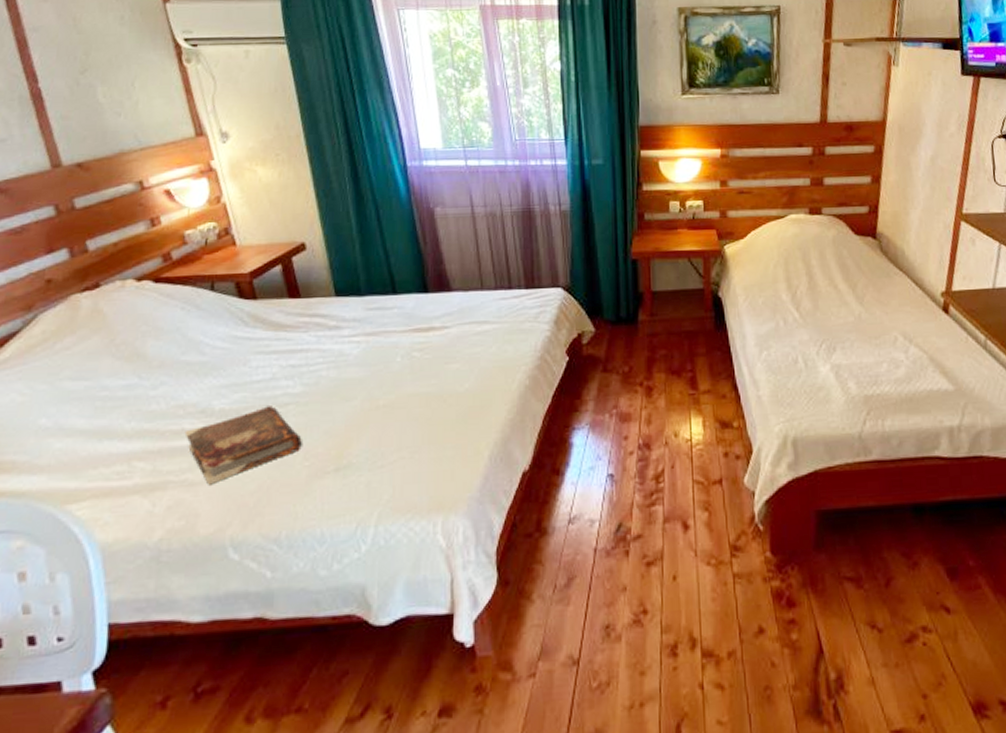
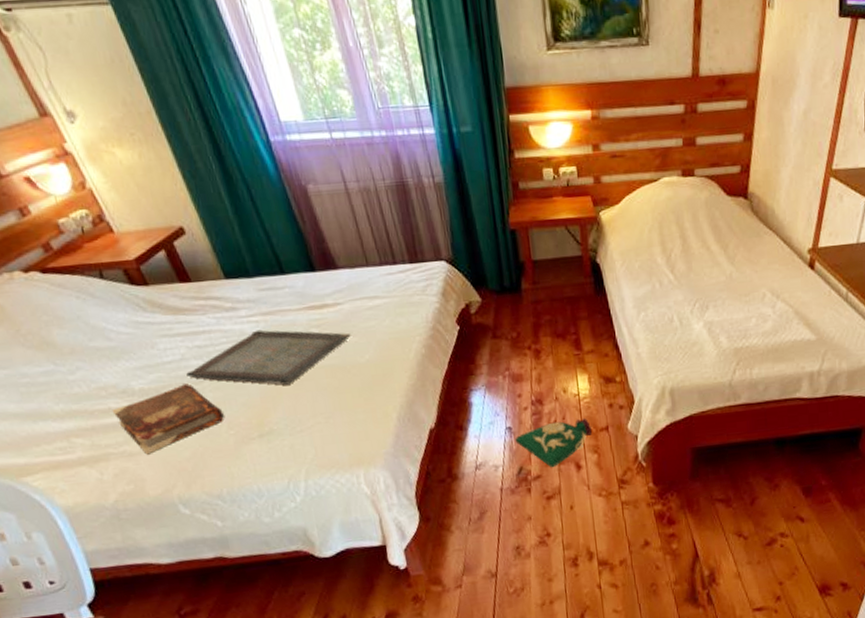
serving tray: none [273,351,453,413] -> present [186,329,351,385]
bag: none [616,467,703,525] -> present [515,417,592,467]

